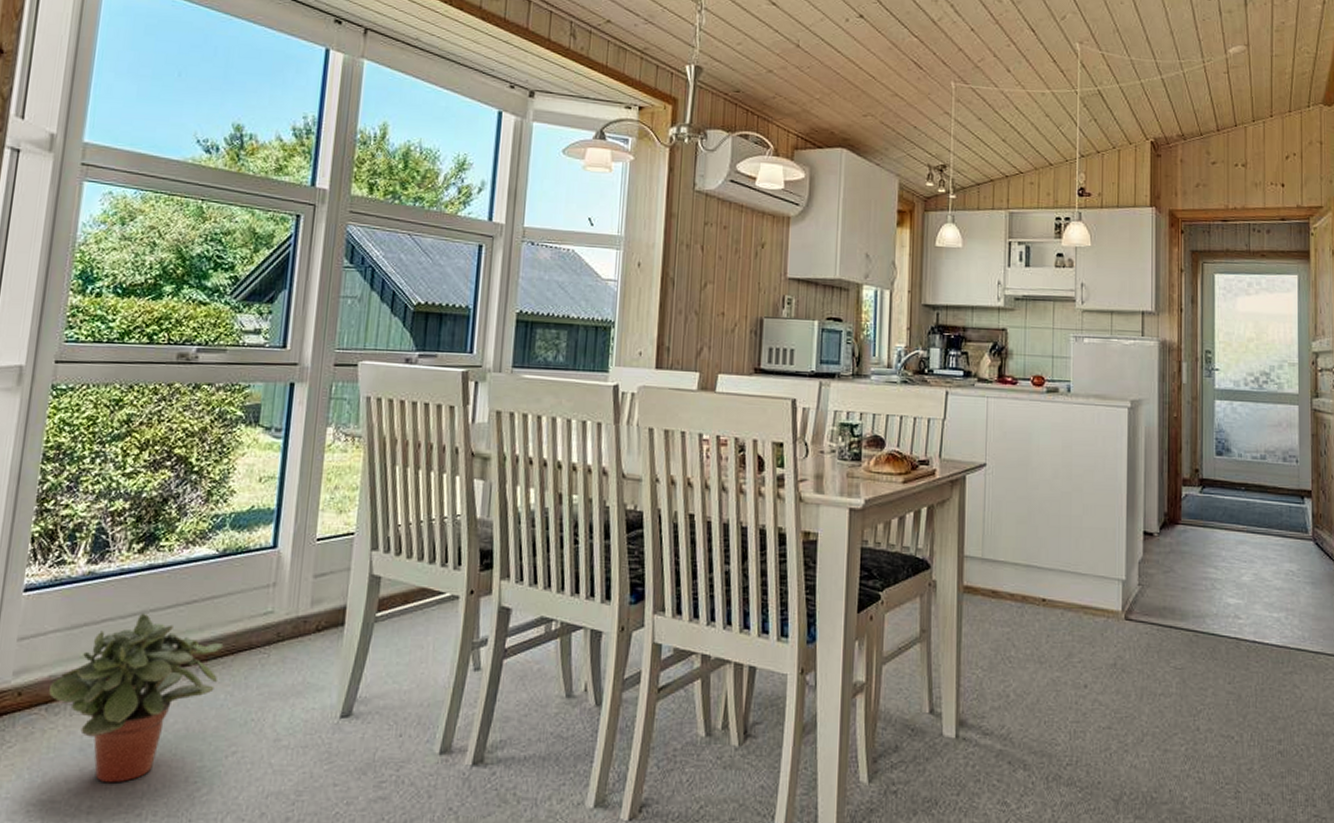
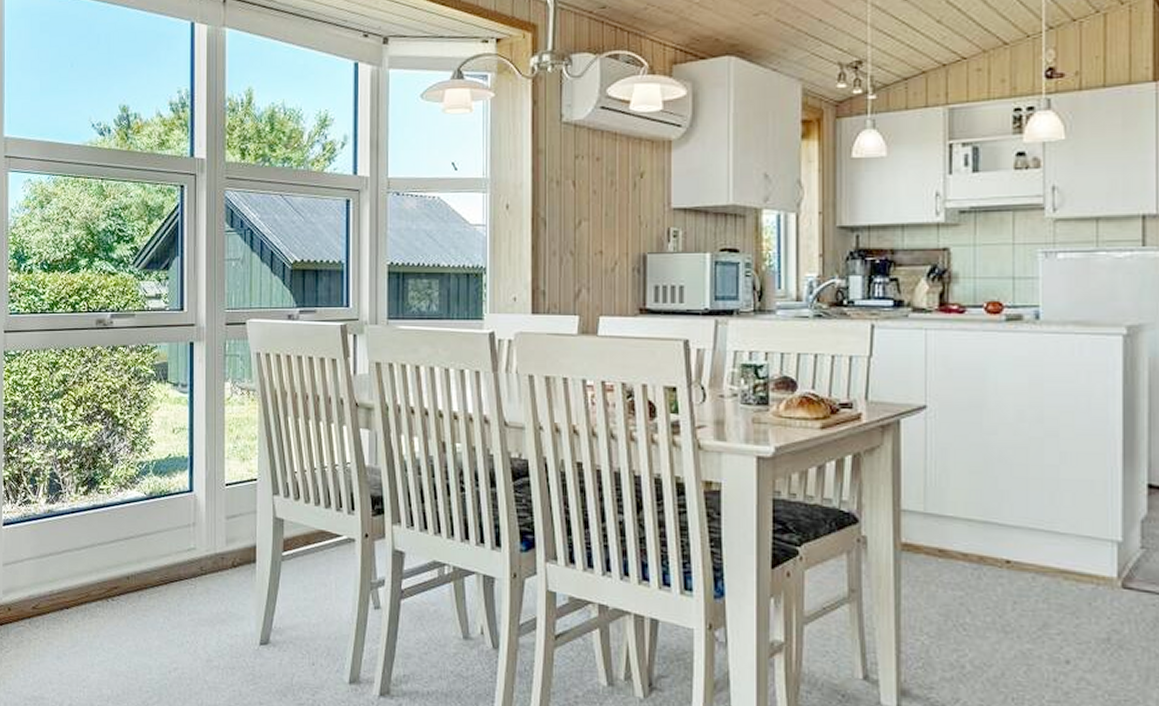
potted plant: present [49,612,224,783] -> none [30,546,158,687]

